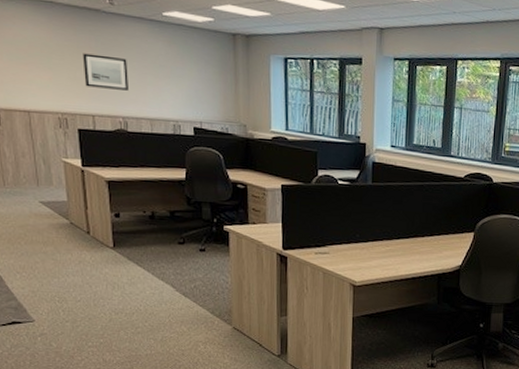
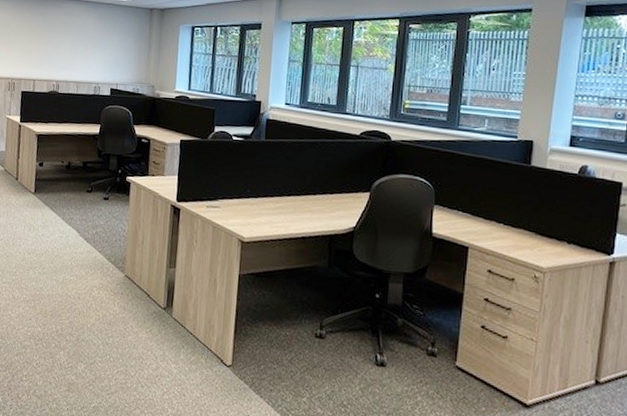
wall art: present [83,53,128,91] -> none [31,30,65,59]

